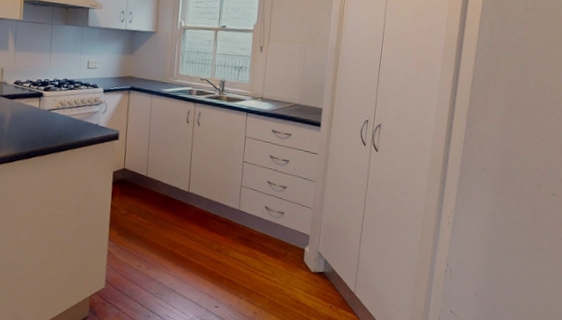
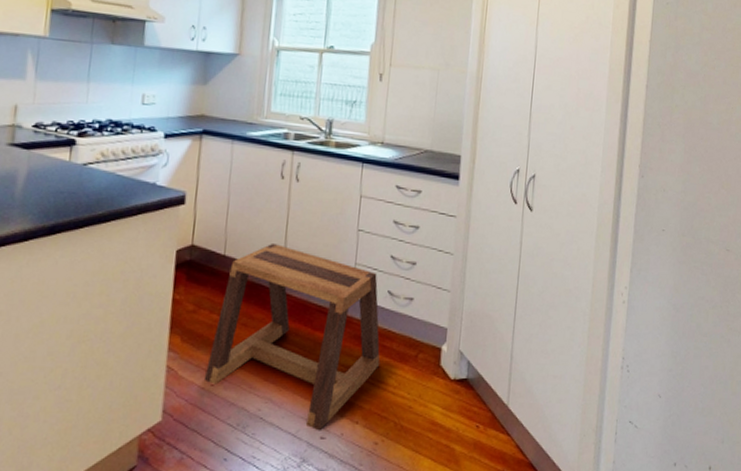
stool: none [133,168,259,302] -> present [203,242,381,431]

